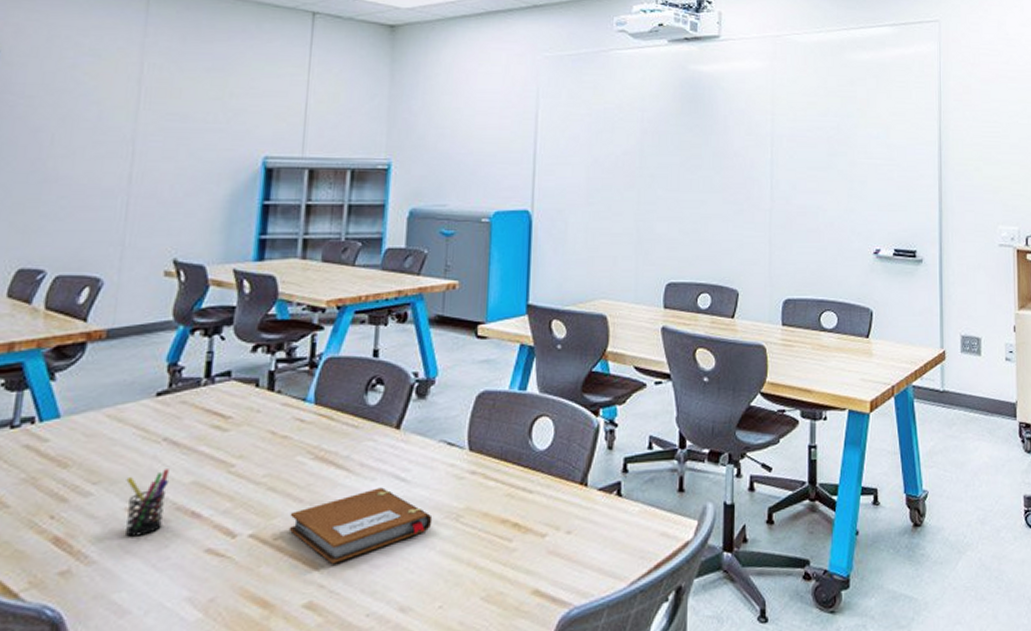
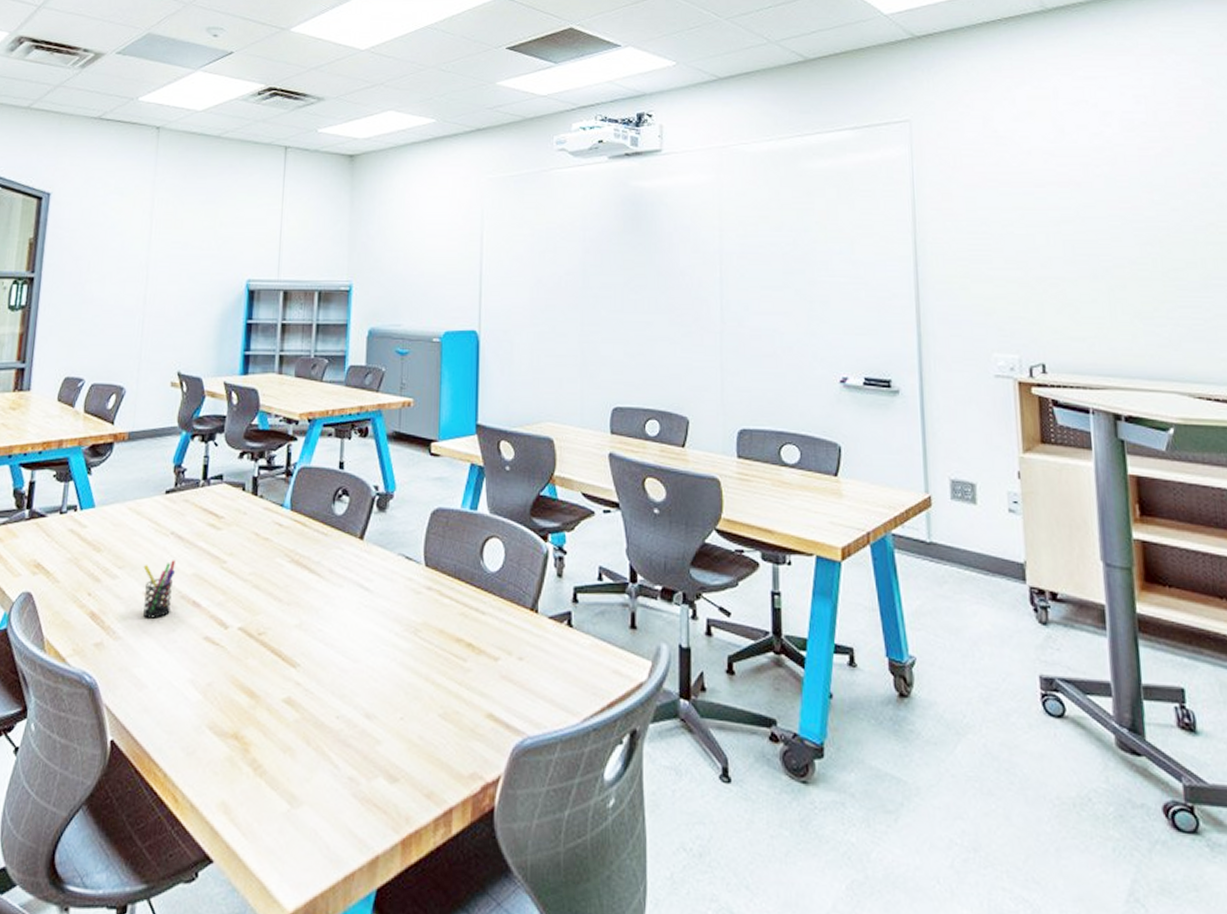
notebook: present [288,487,433,564] -> none [270,595,393,663]

